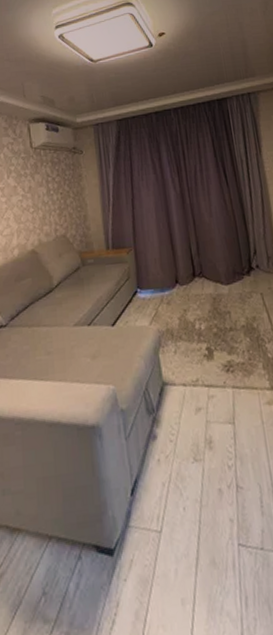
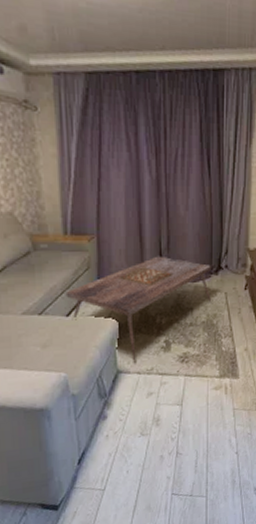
coffee table: none [110,261,248,370] -> present [65,256,211,360]

